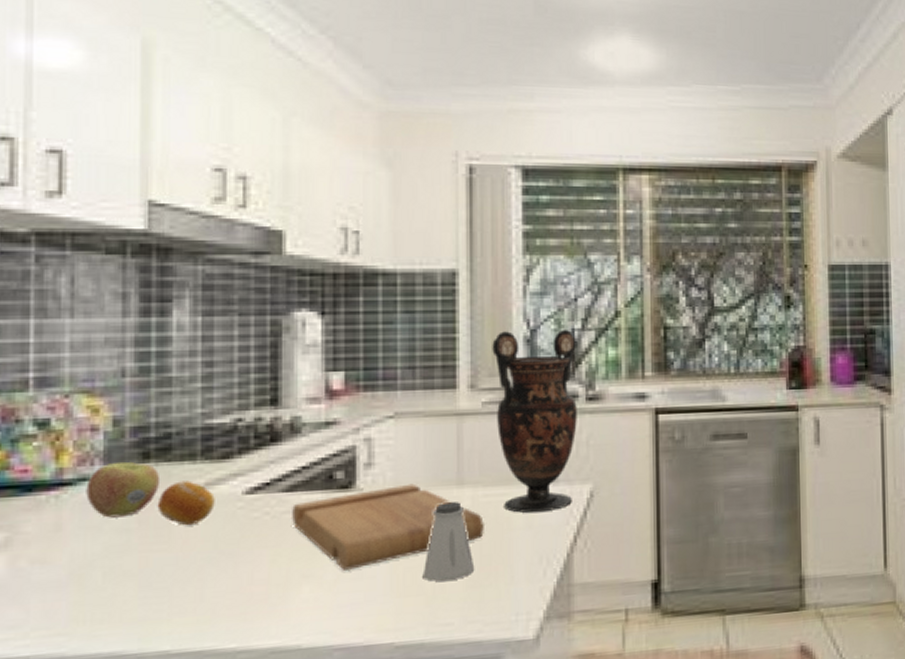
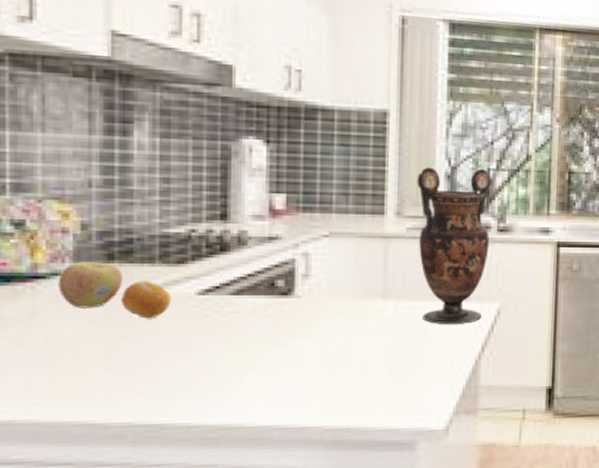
cutting board: present [291,483,484,570] -> none [237,294,405,364]
saltshaker: present [422,502,475,583] -> none [350,312,396,379]

